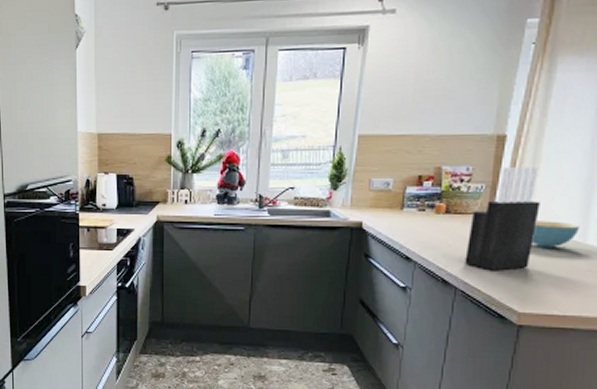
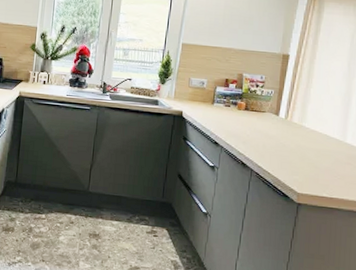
knife block: present [464,167,540,271] -> none [258,79,313,159]
cereal bowl: present [532,221,580,248] -> none [307,122,341,144]

